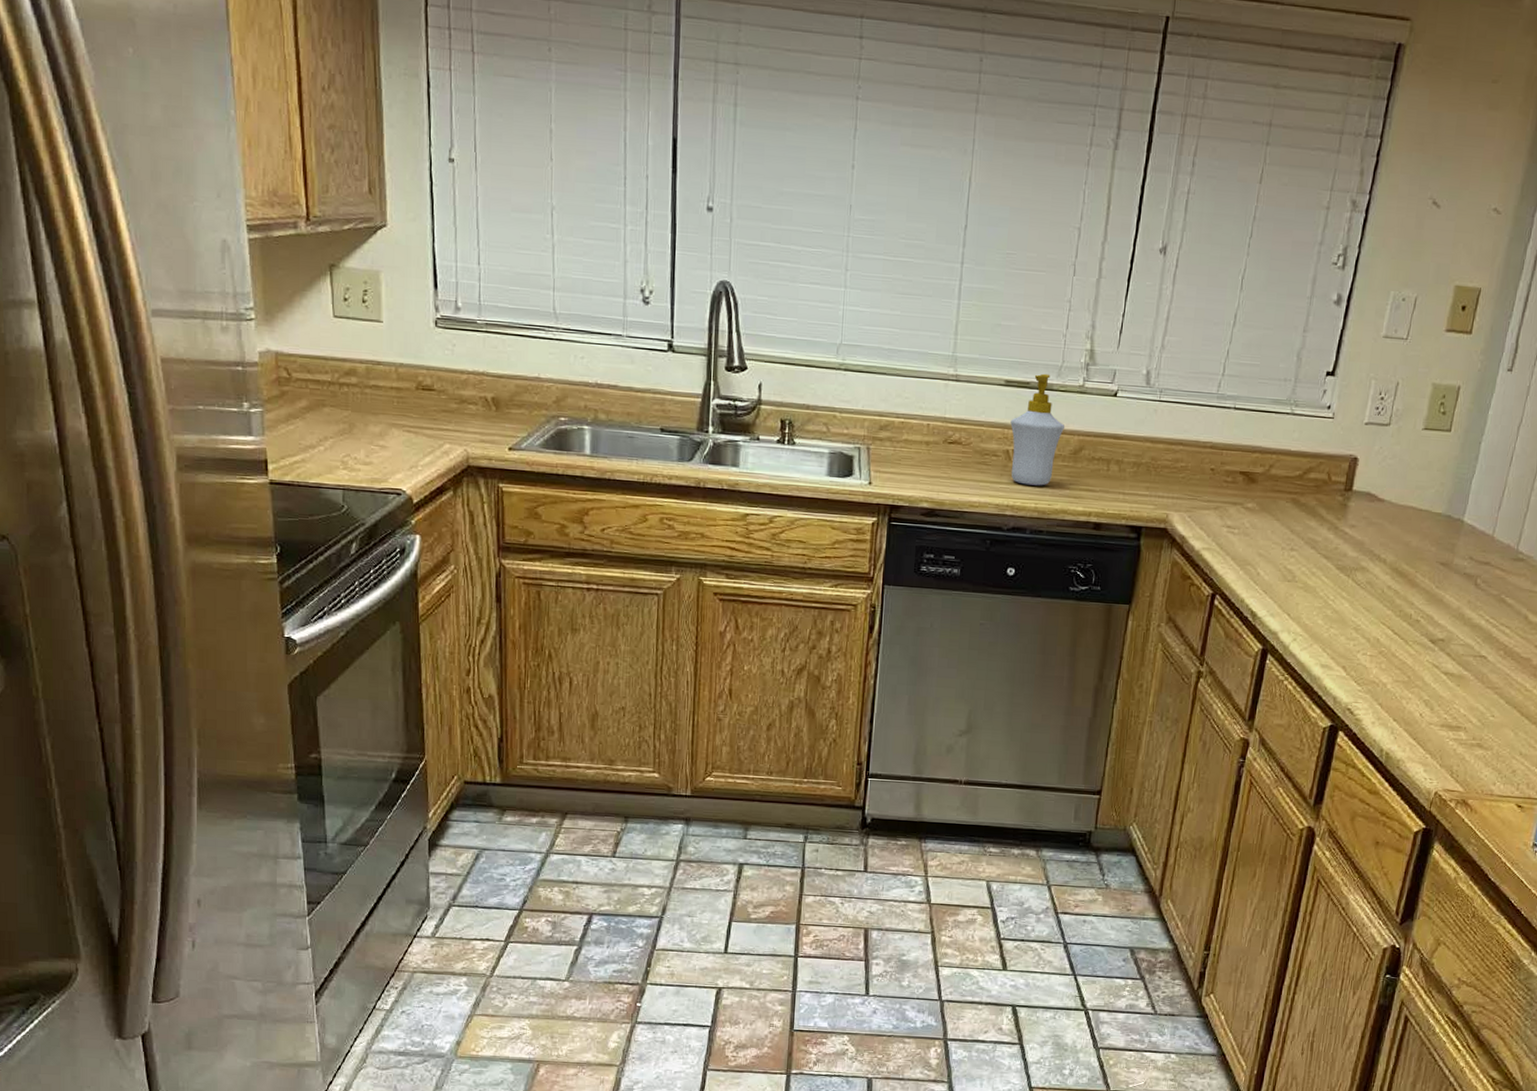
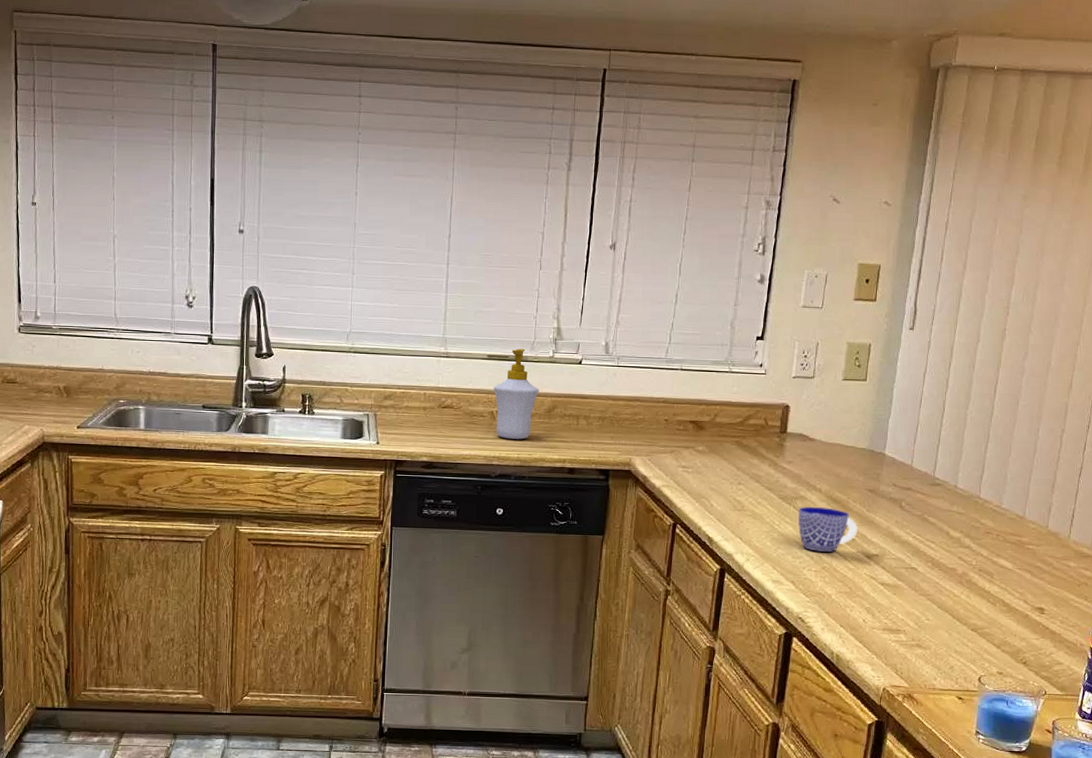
cup: none [1356,580,1424,634] -> present [798,507,857,552]

